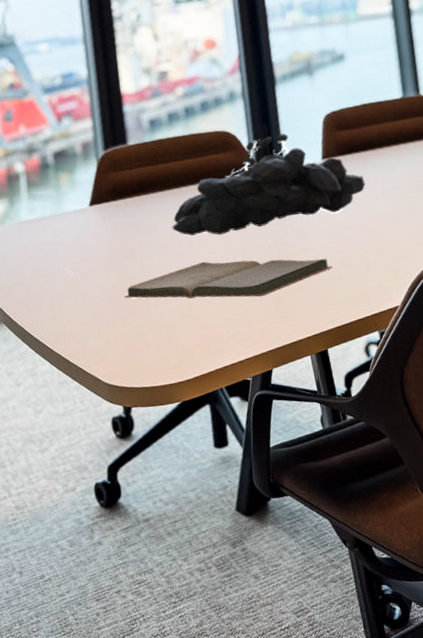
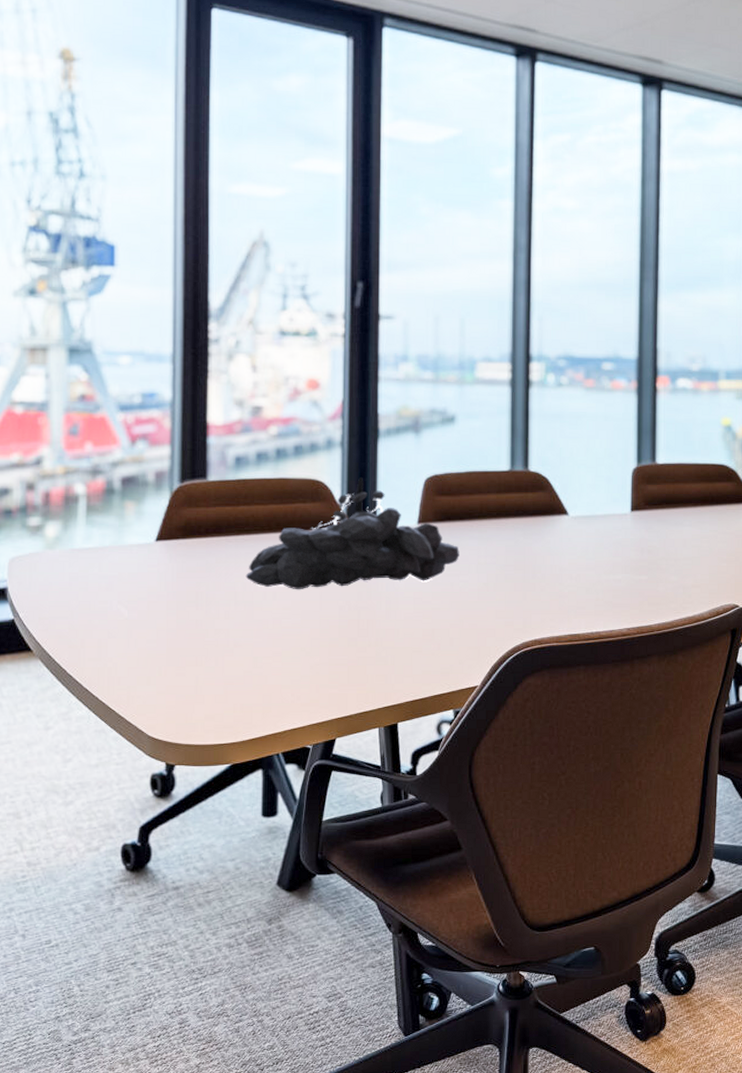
book: present [124,258,333,299] -> none [182,616,414,661]

